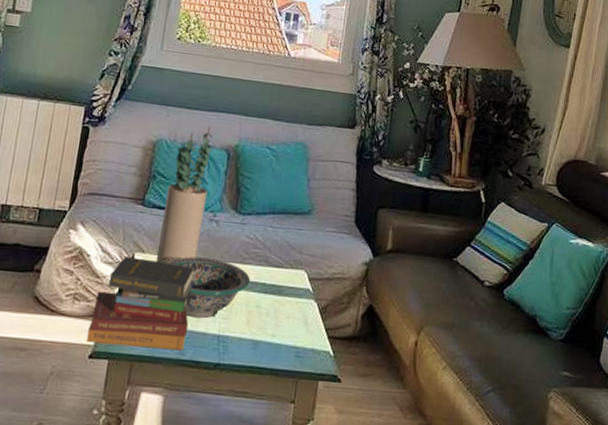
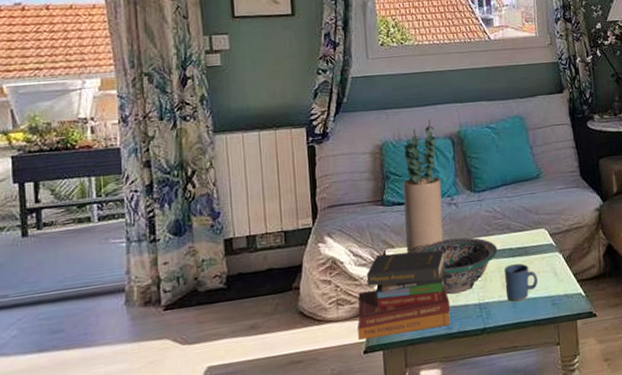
mug: none [248,300,287,344] -> present [503,263,539,302]

